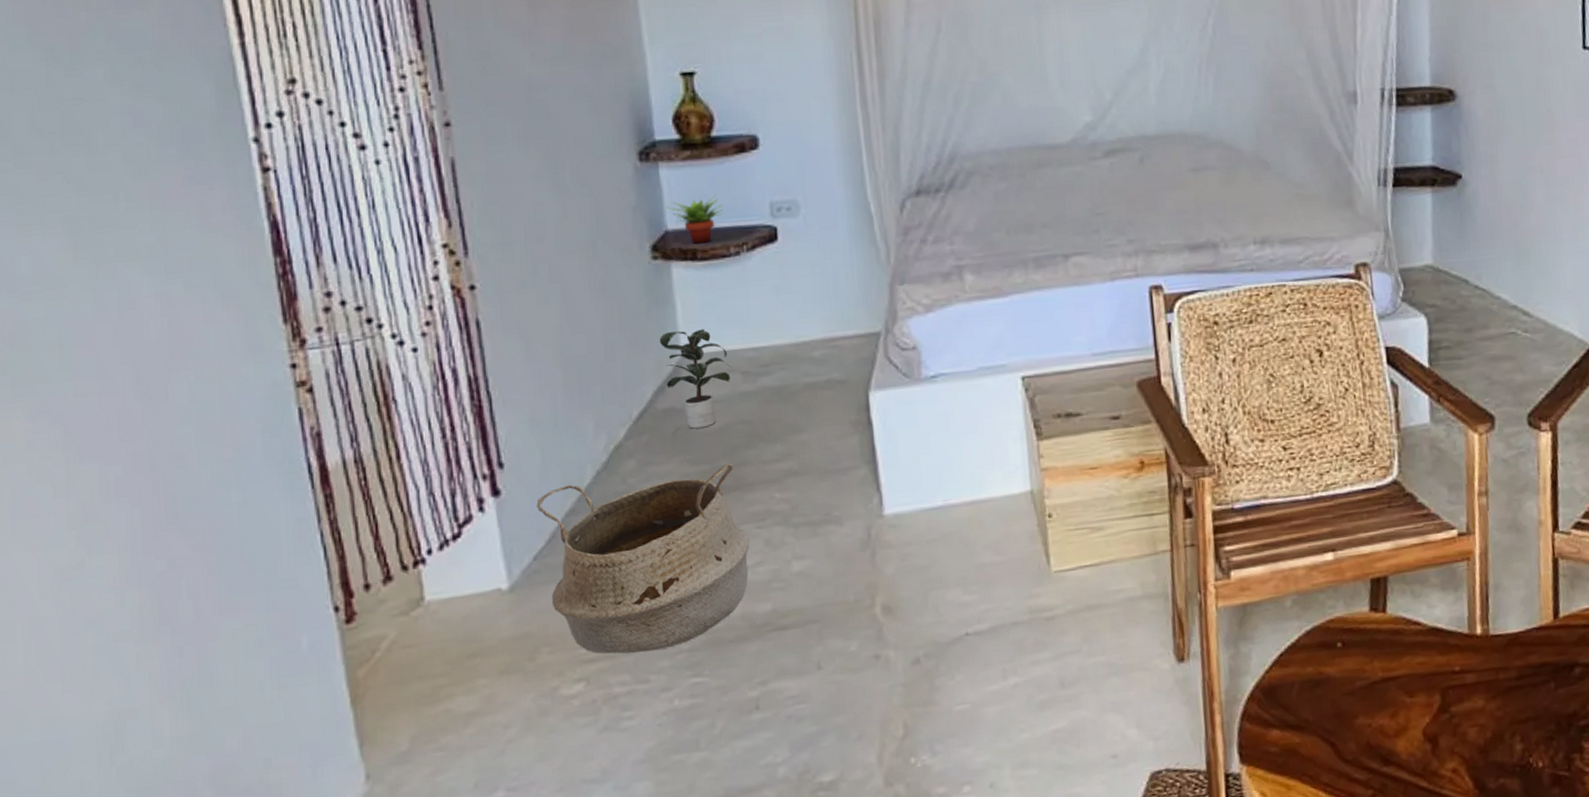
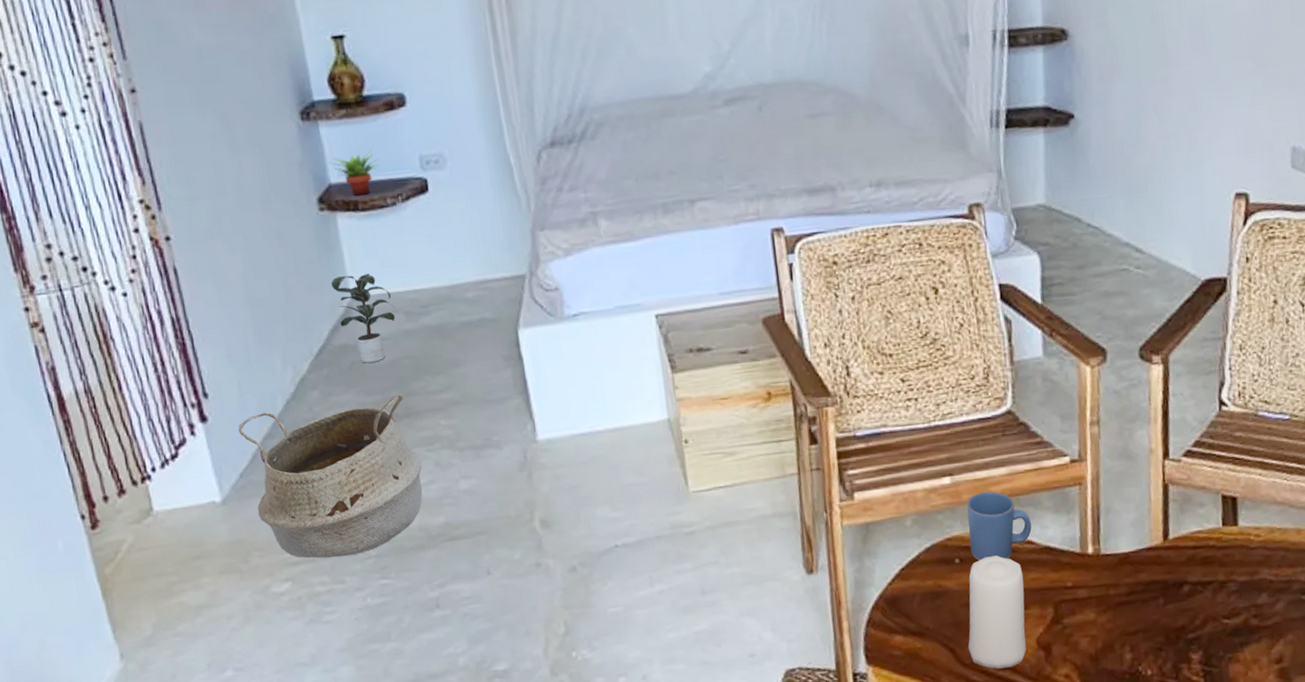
candle: none [1349,638,1412,765] -> present [968,555,1026,669]
mug: none [1350,568,1418,645] -> present [967,491,1032,561]

